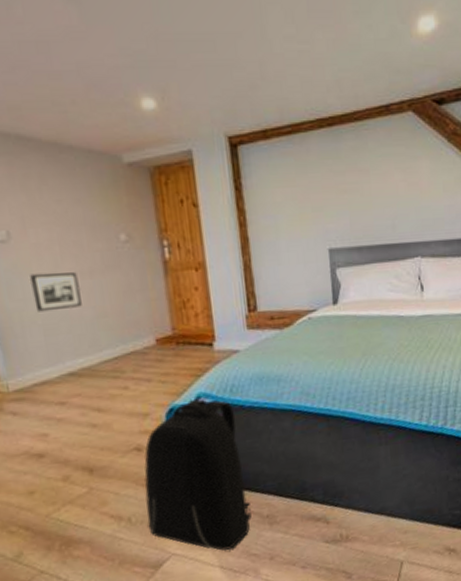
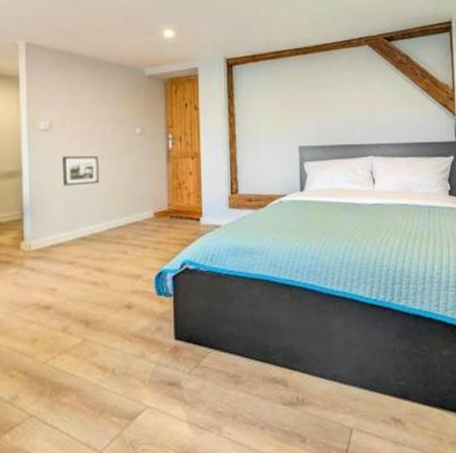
backpack: present [144,399,252,551] -> none [129,265,219,407]

